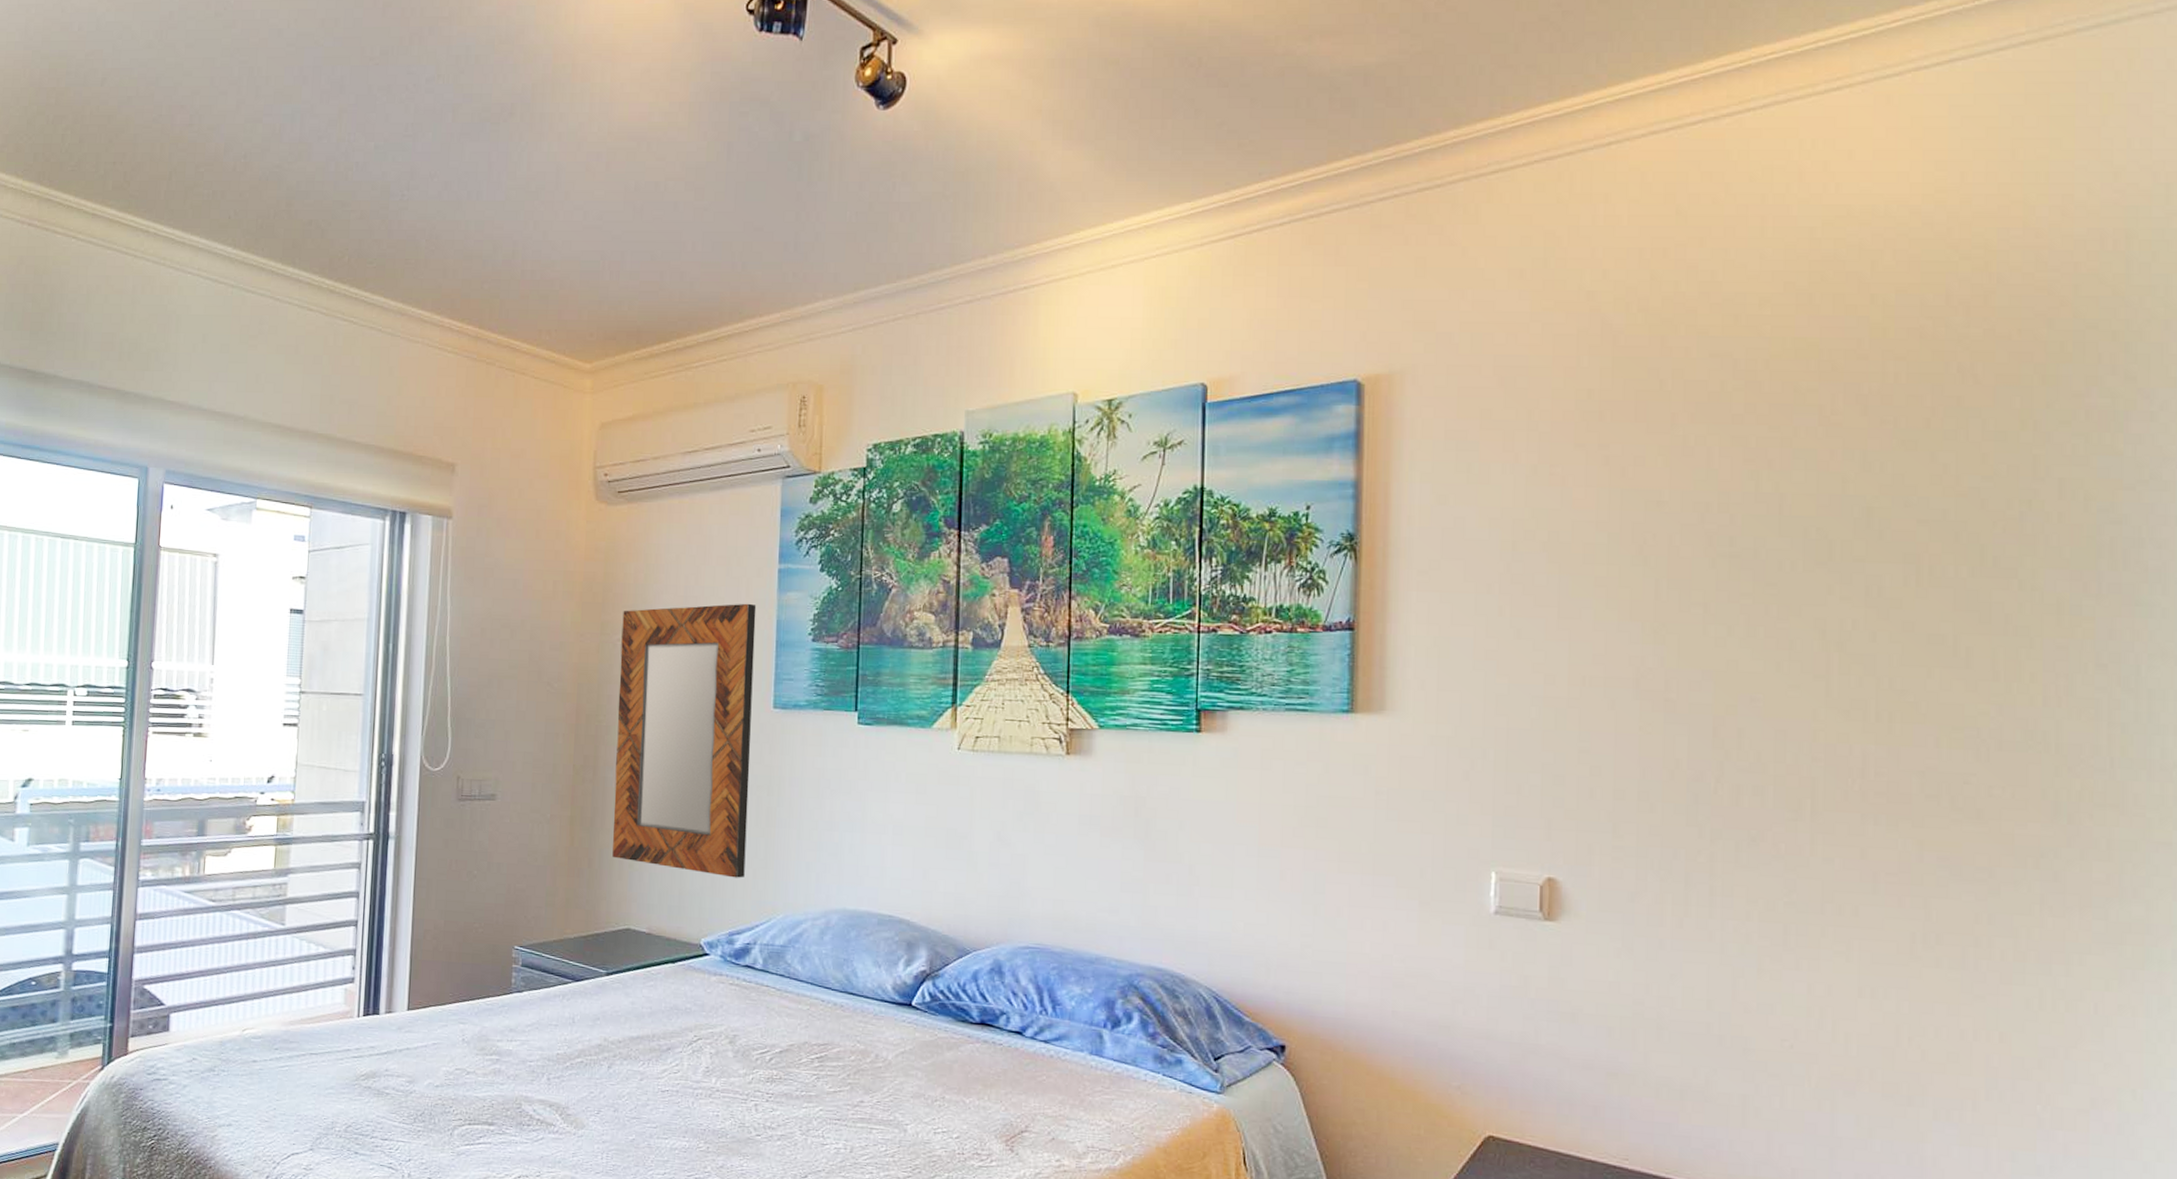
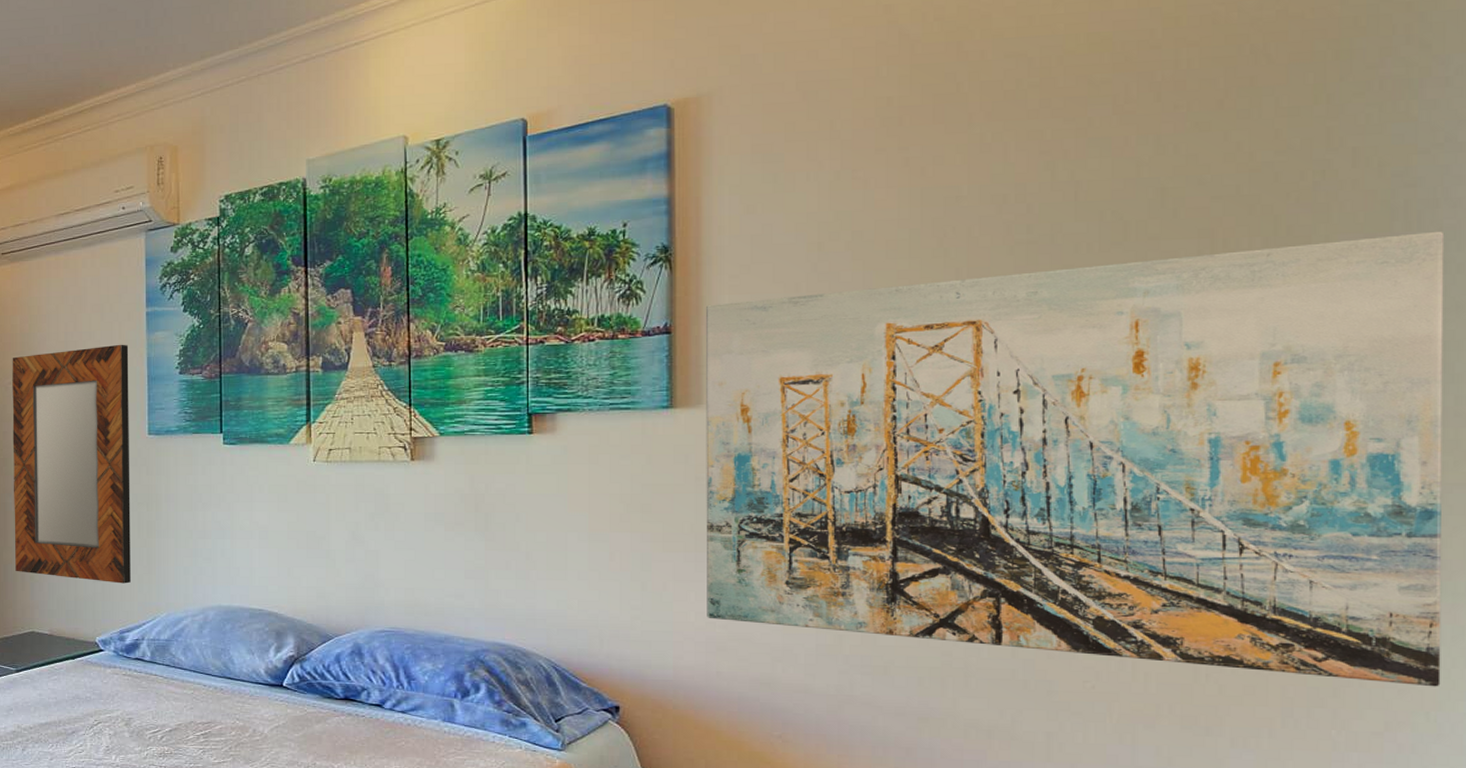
wall art: none [1383,572,2150,1063] -> present [706,231,1445,687]

